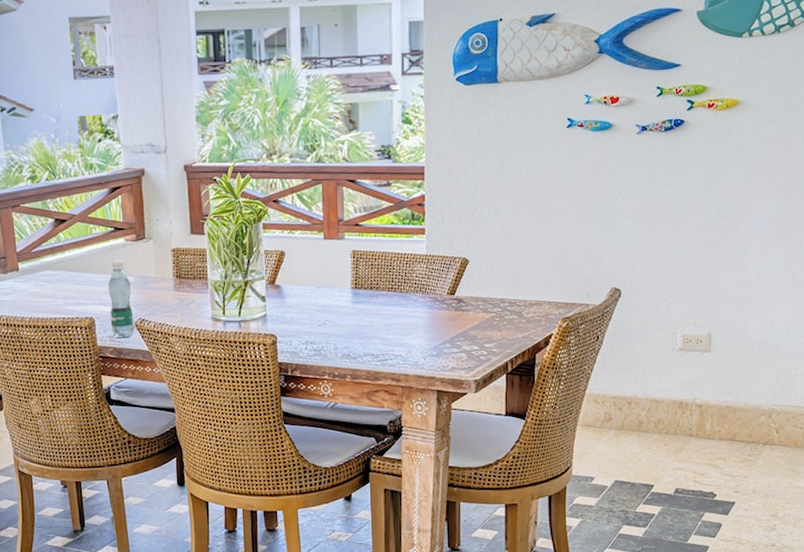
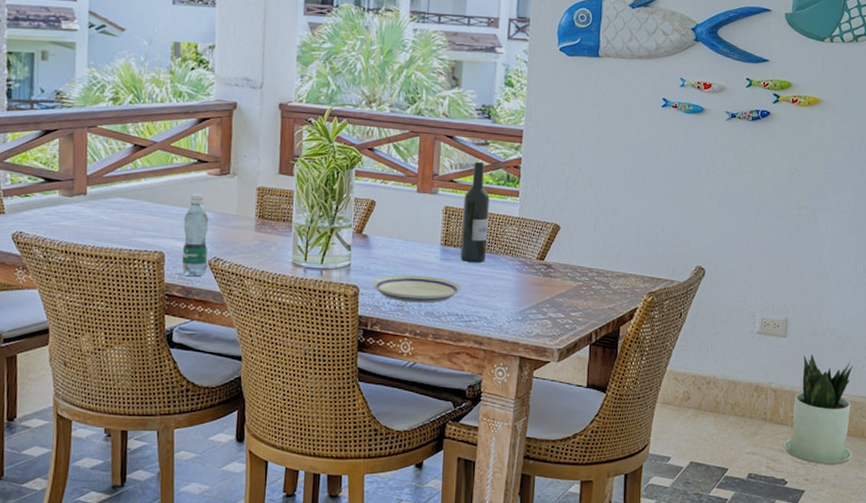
plate: none [289,320,375,347] -> present [372,275,461,303]
wine bottle: none [370,203,397,303] -> present [460,162,490,262]
planter: none [712,366,785,476] -> present [784,353,853,465]

